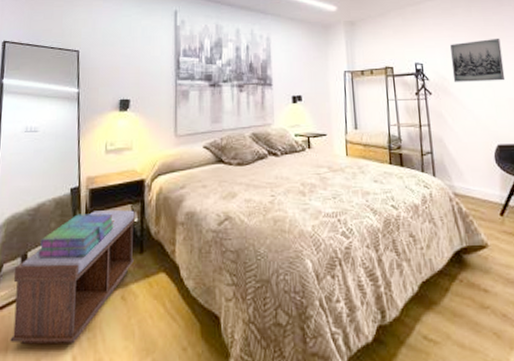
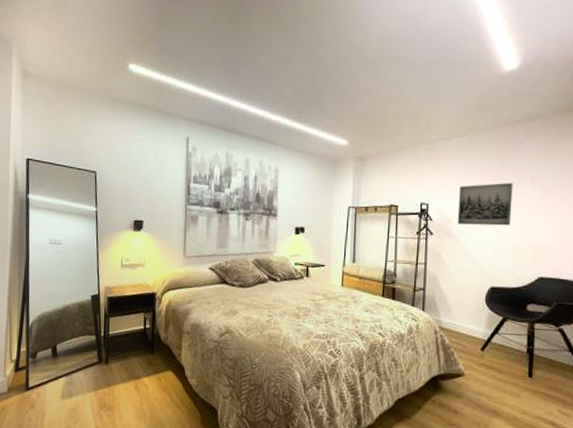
bench: present [10,210,135,345] -> none [45,316,147,419]
stack of books: present [37,213,115,259] -> none [64,317,129,352]

